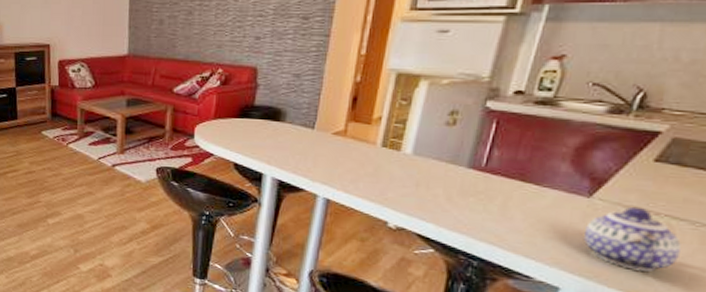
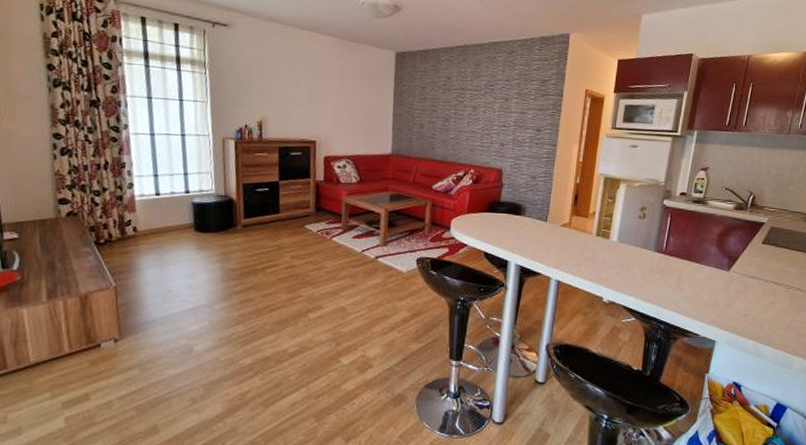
teapot: present [583,206,682,272] -> none [727,276,781,323]

